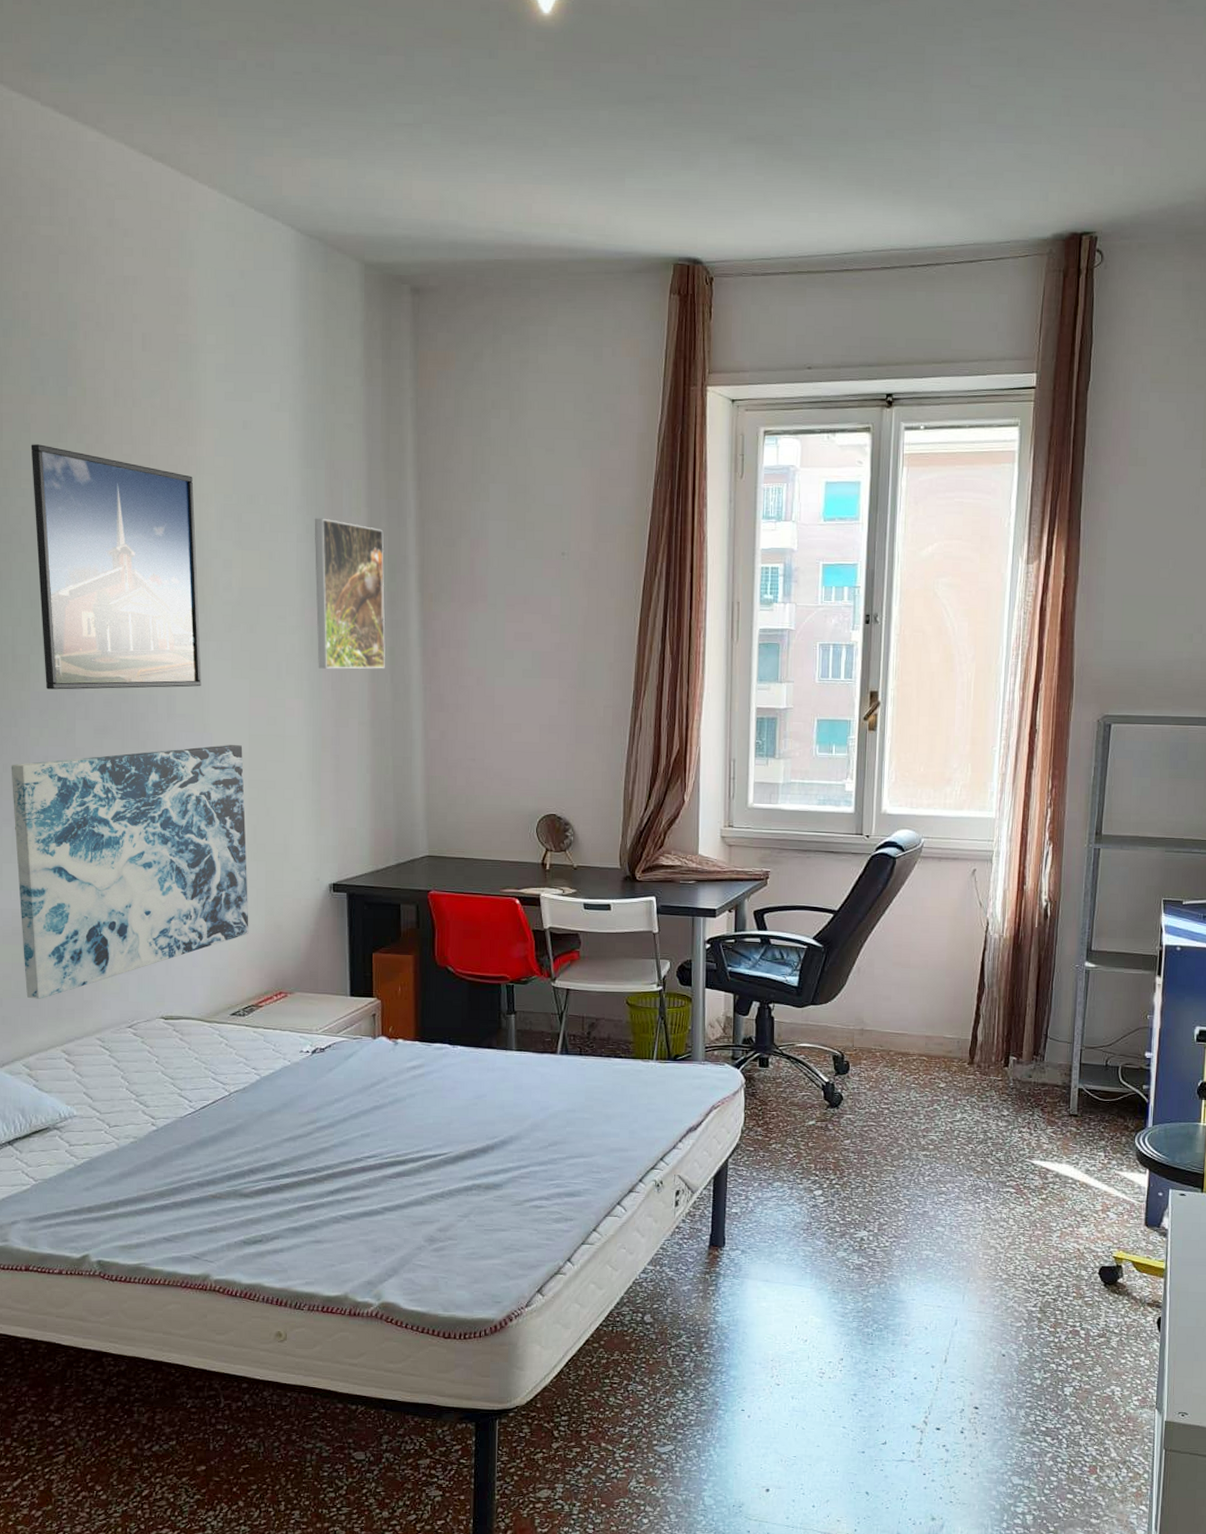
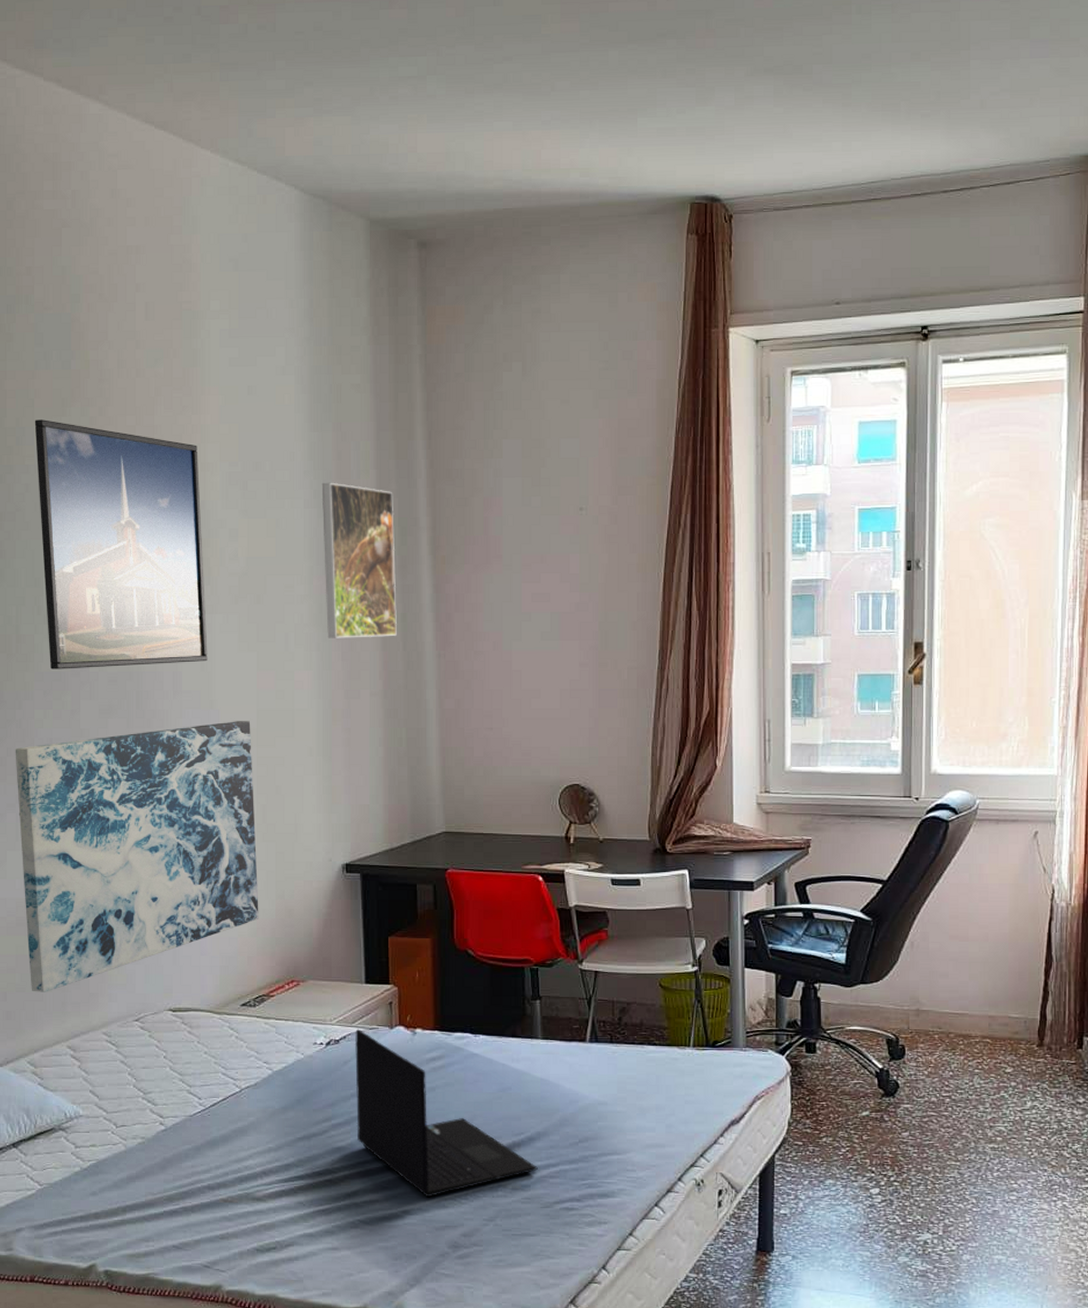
laptop: none [339,1038,510,1195] -> present [354,1028,538,1198]

